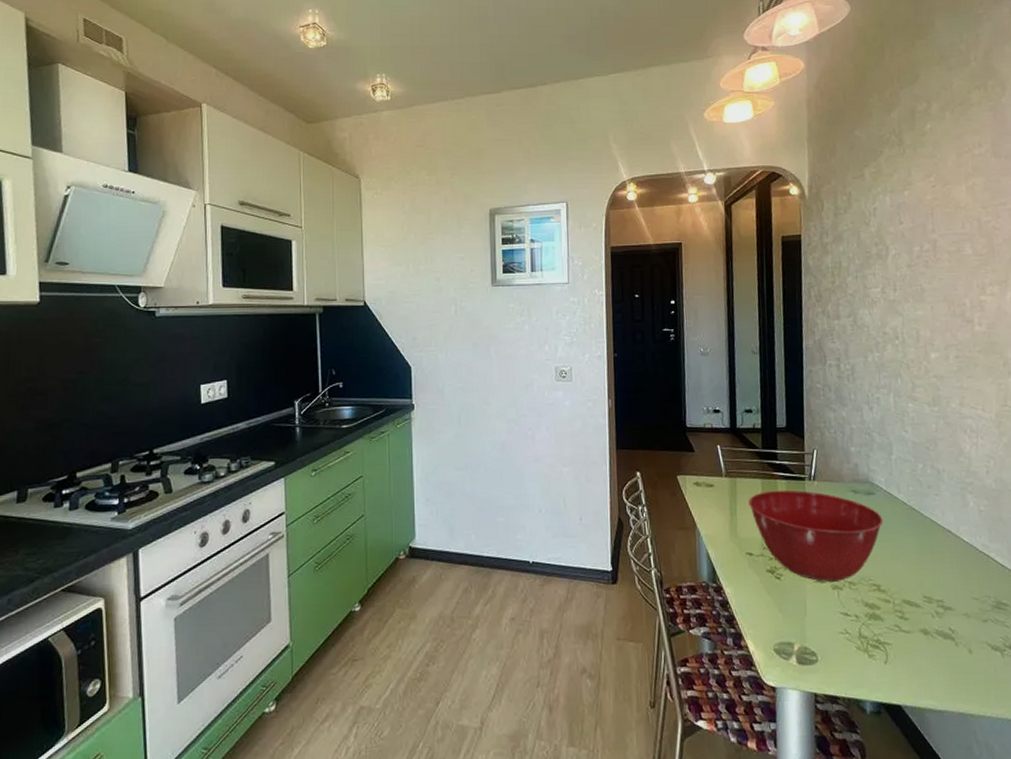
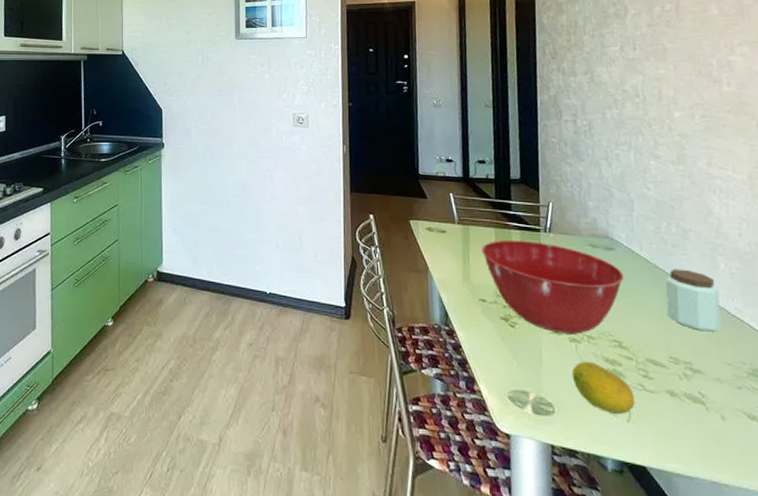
fruit: none [834,607,892,657] -> present [571,361,636,414]
peanut butter: none [920,509,970,569] -> present [665,269,721,332]

